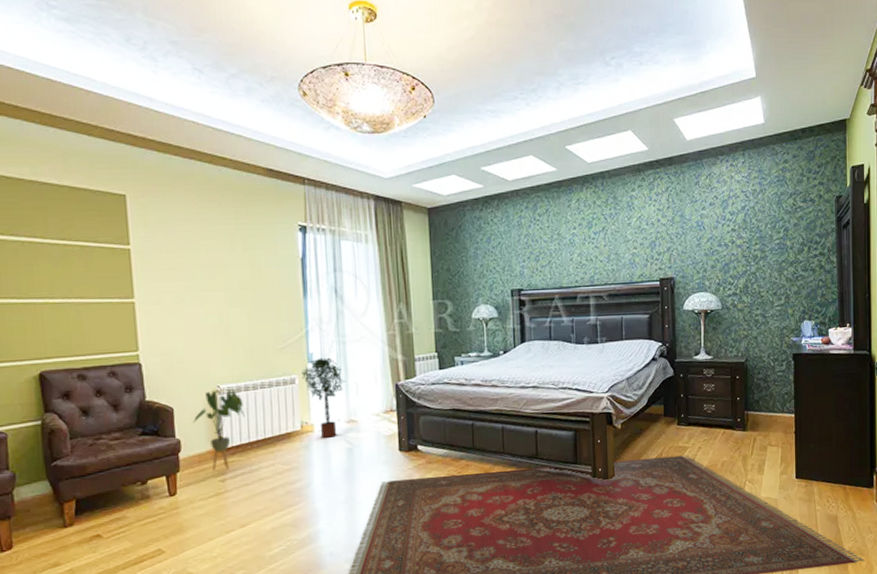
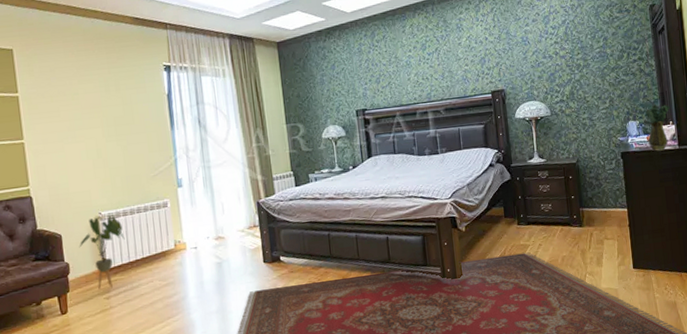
potted tree: present [302,357,346,438] -> none [173,181,213,255]
vase: none [821,302,848,355] -> present [644,102,670,151]

